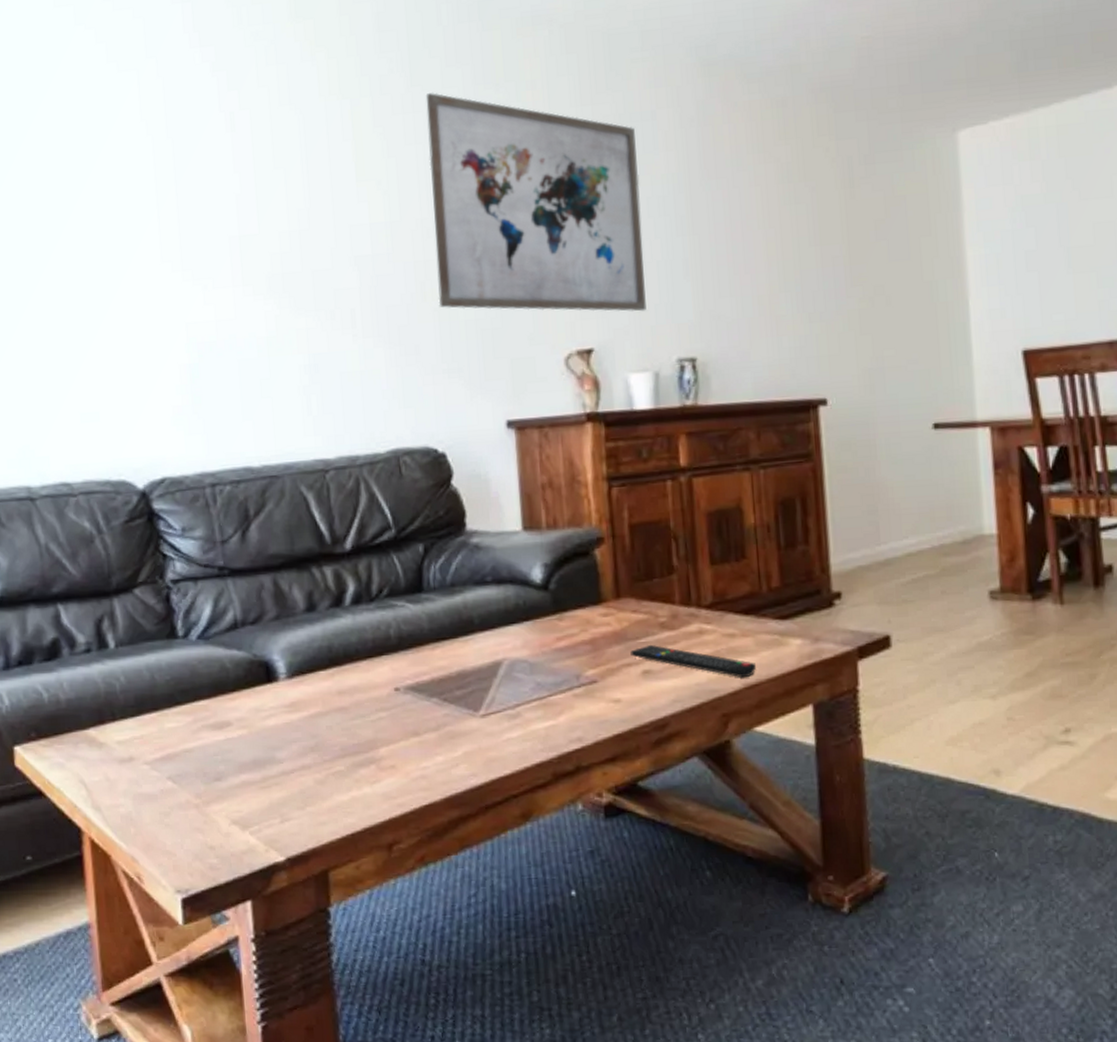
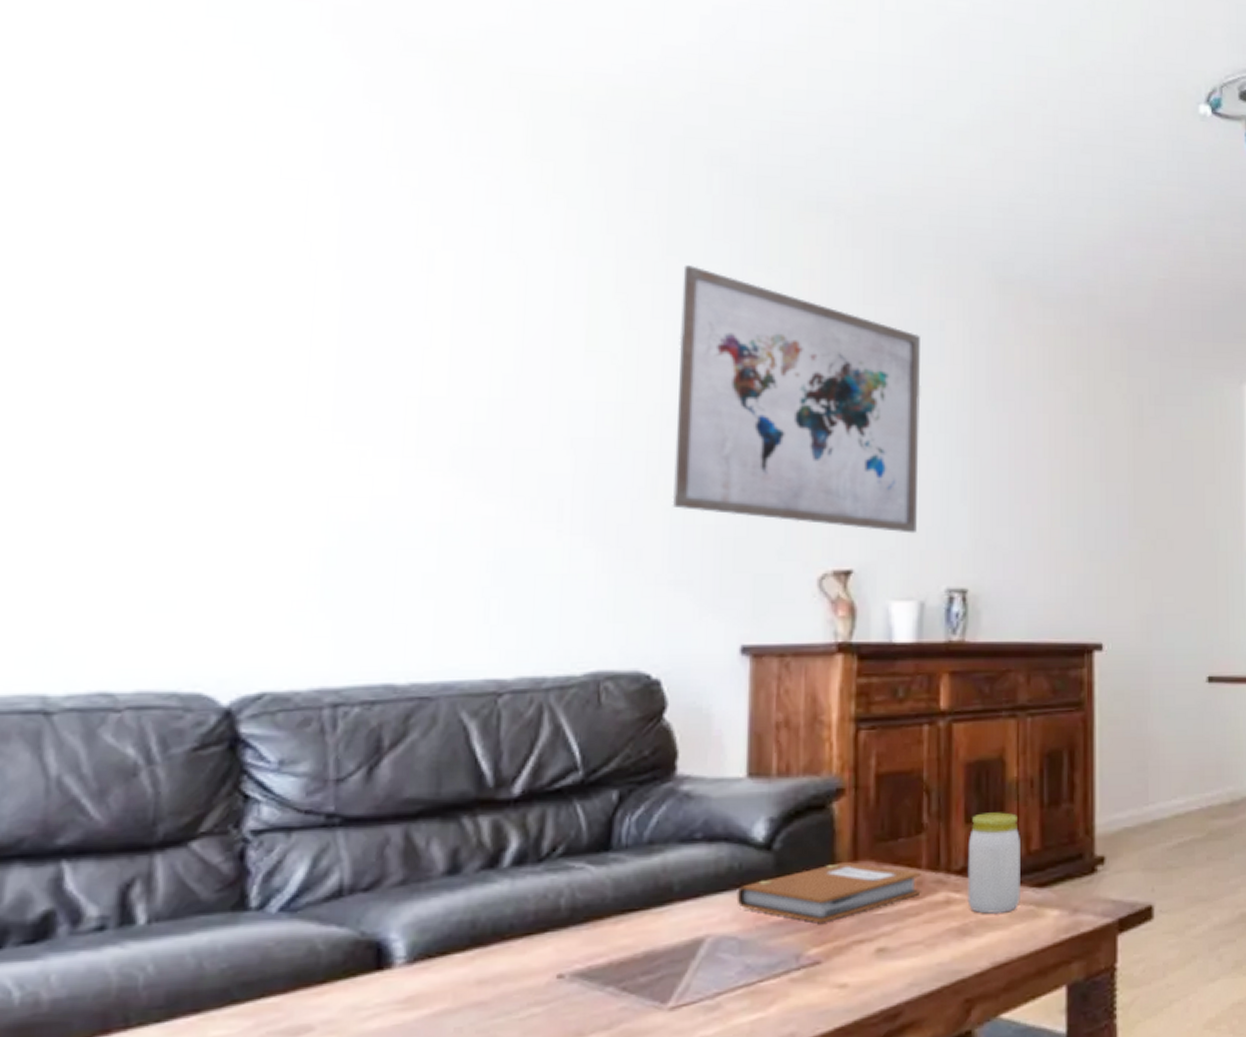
notebook: none [524,598,677,650] -> present [736,861,921,923]
remote control: present [630,644,756,678] -> none [864,916,1007,956]
jar: none [715,554,766,643] -> present [967,812,1022,915]

